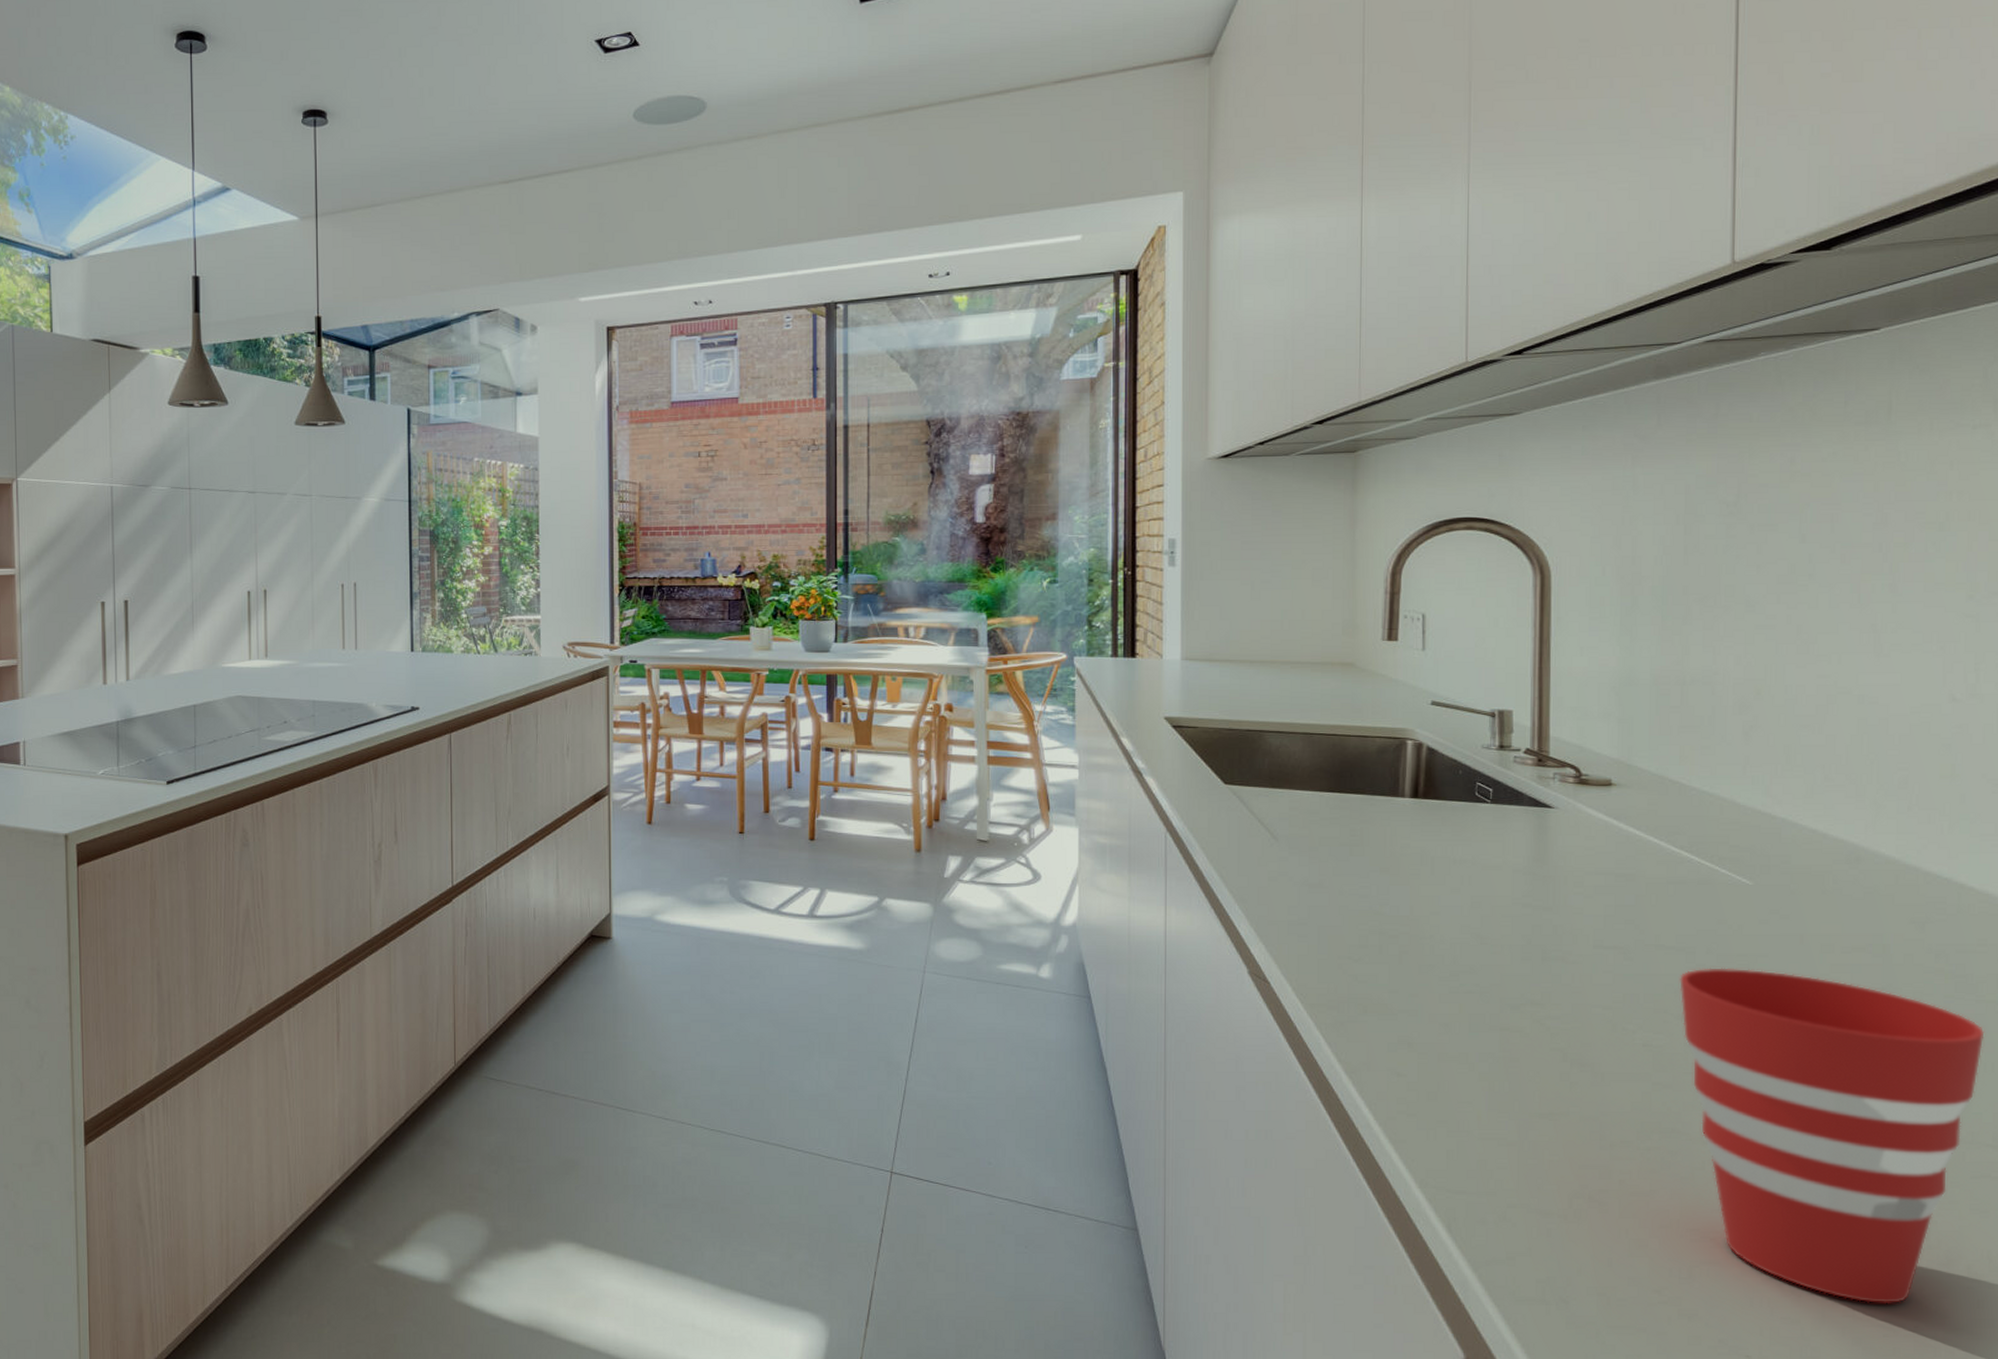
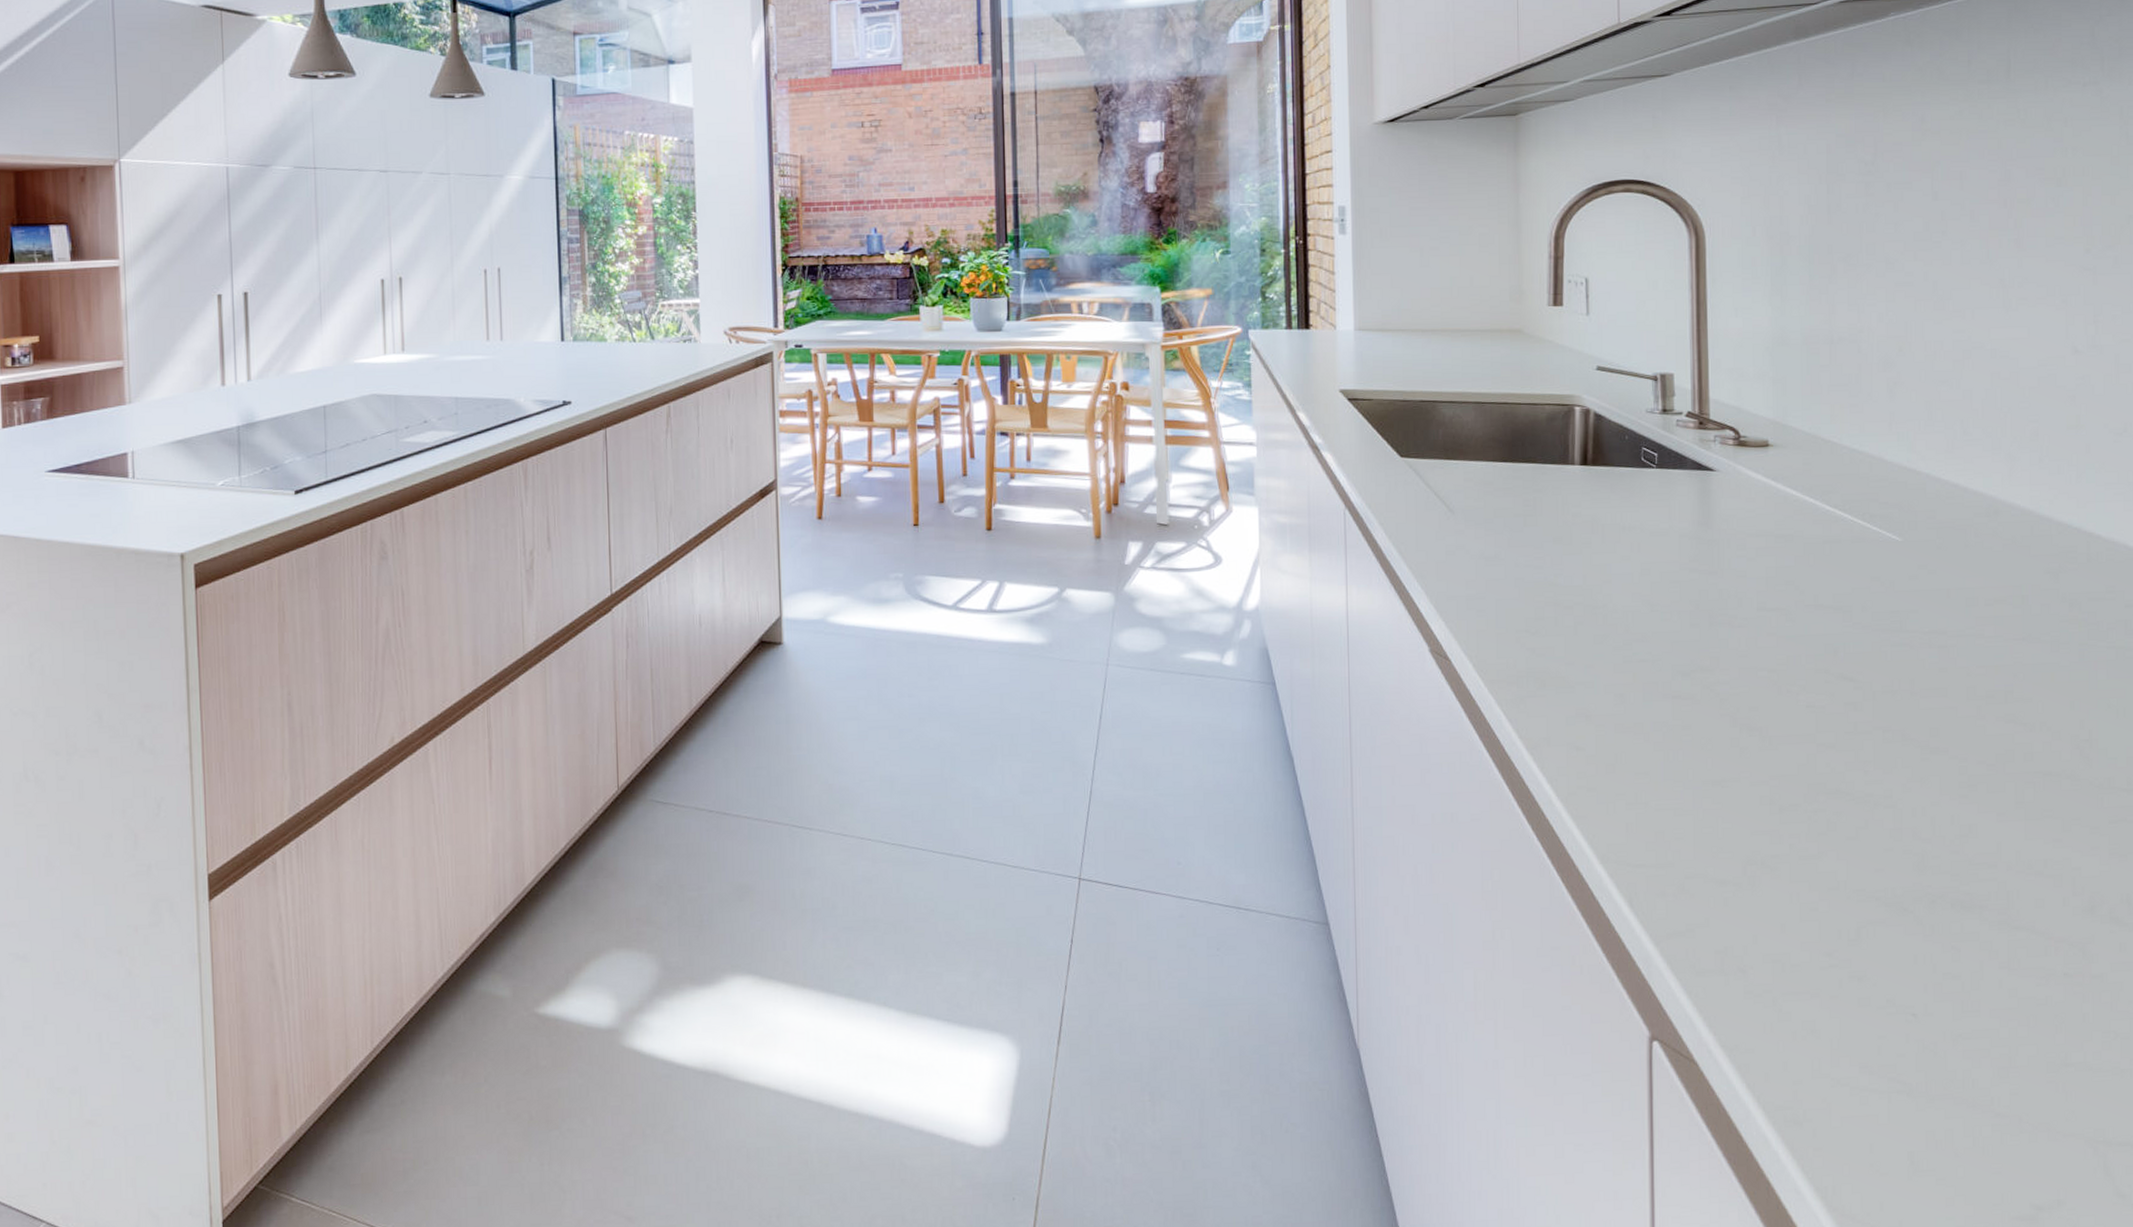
cup: present [1680,968,1985,1304] -> none [1838,625,2116,954]

